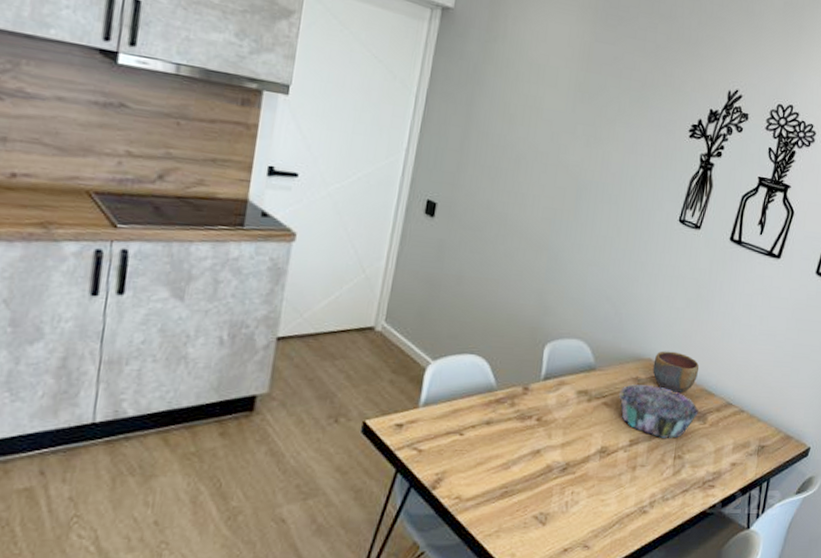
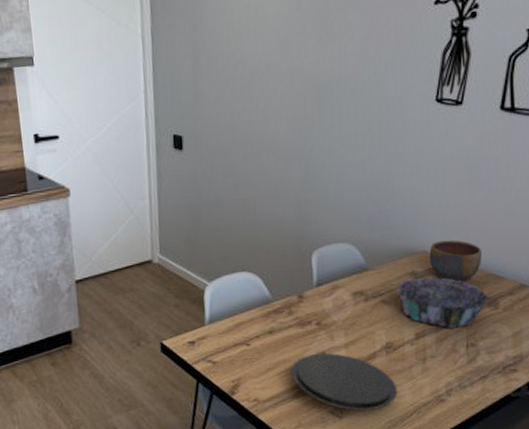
plate: none [501,451,605,518] -> present [291,353,398,411]

